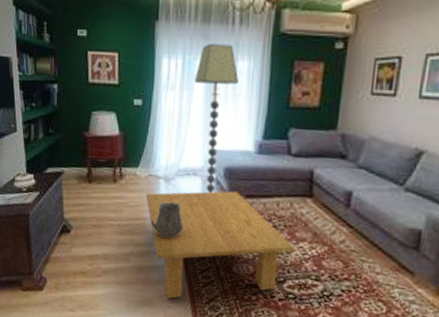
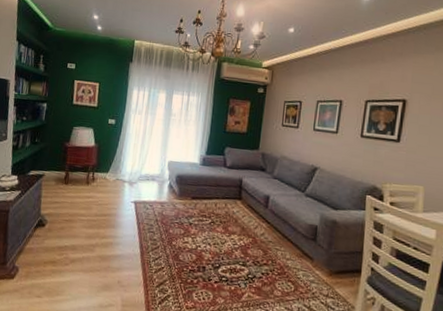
coffee table: present [145,190,295,299] -> none [112,193,228,284]
vessel: present [150,202,183,237] -> none [114,201,142,231]
floor lamp: present [195,44,239,193] -> none [157,82,190,195]

